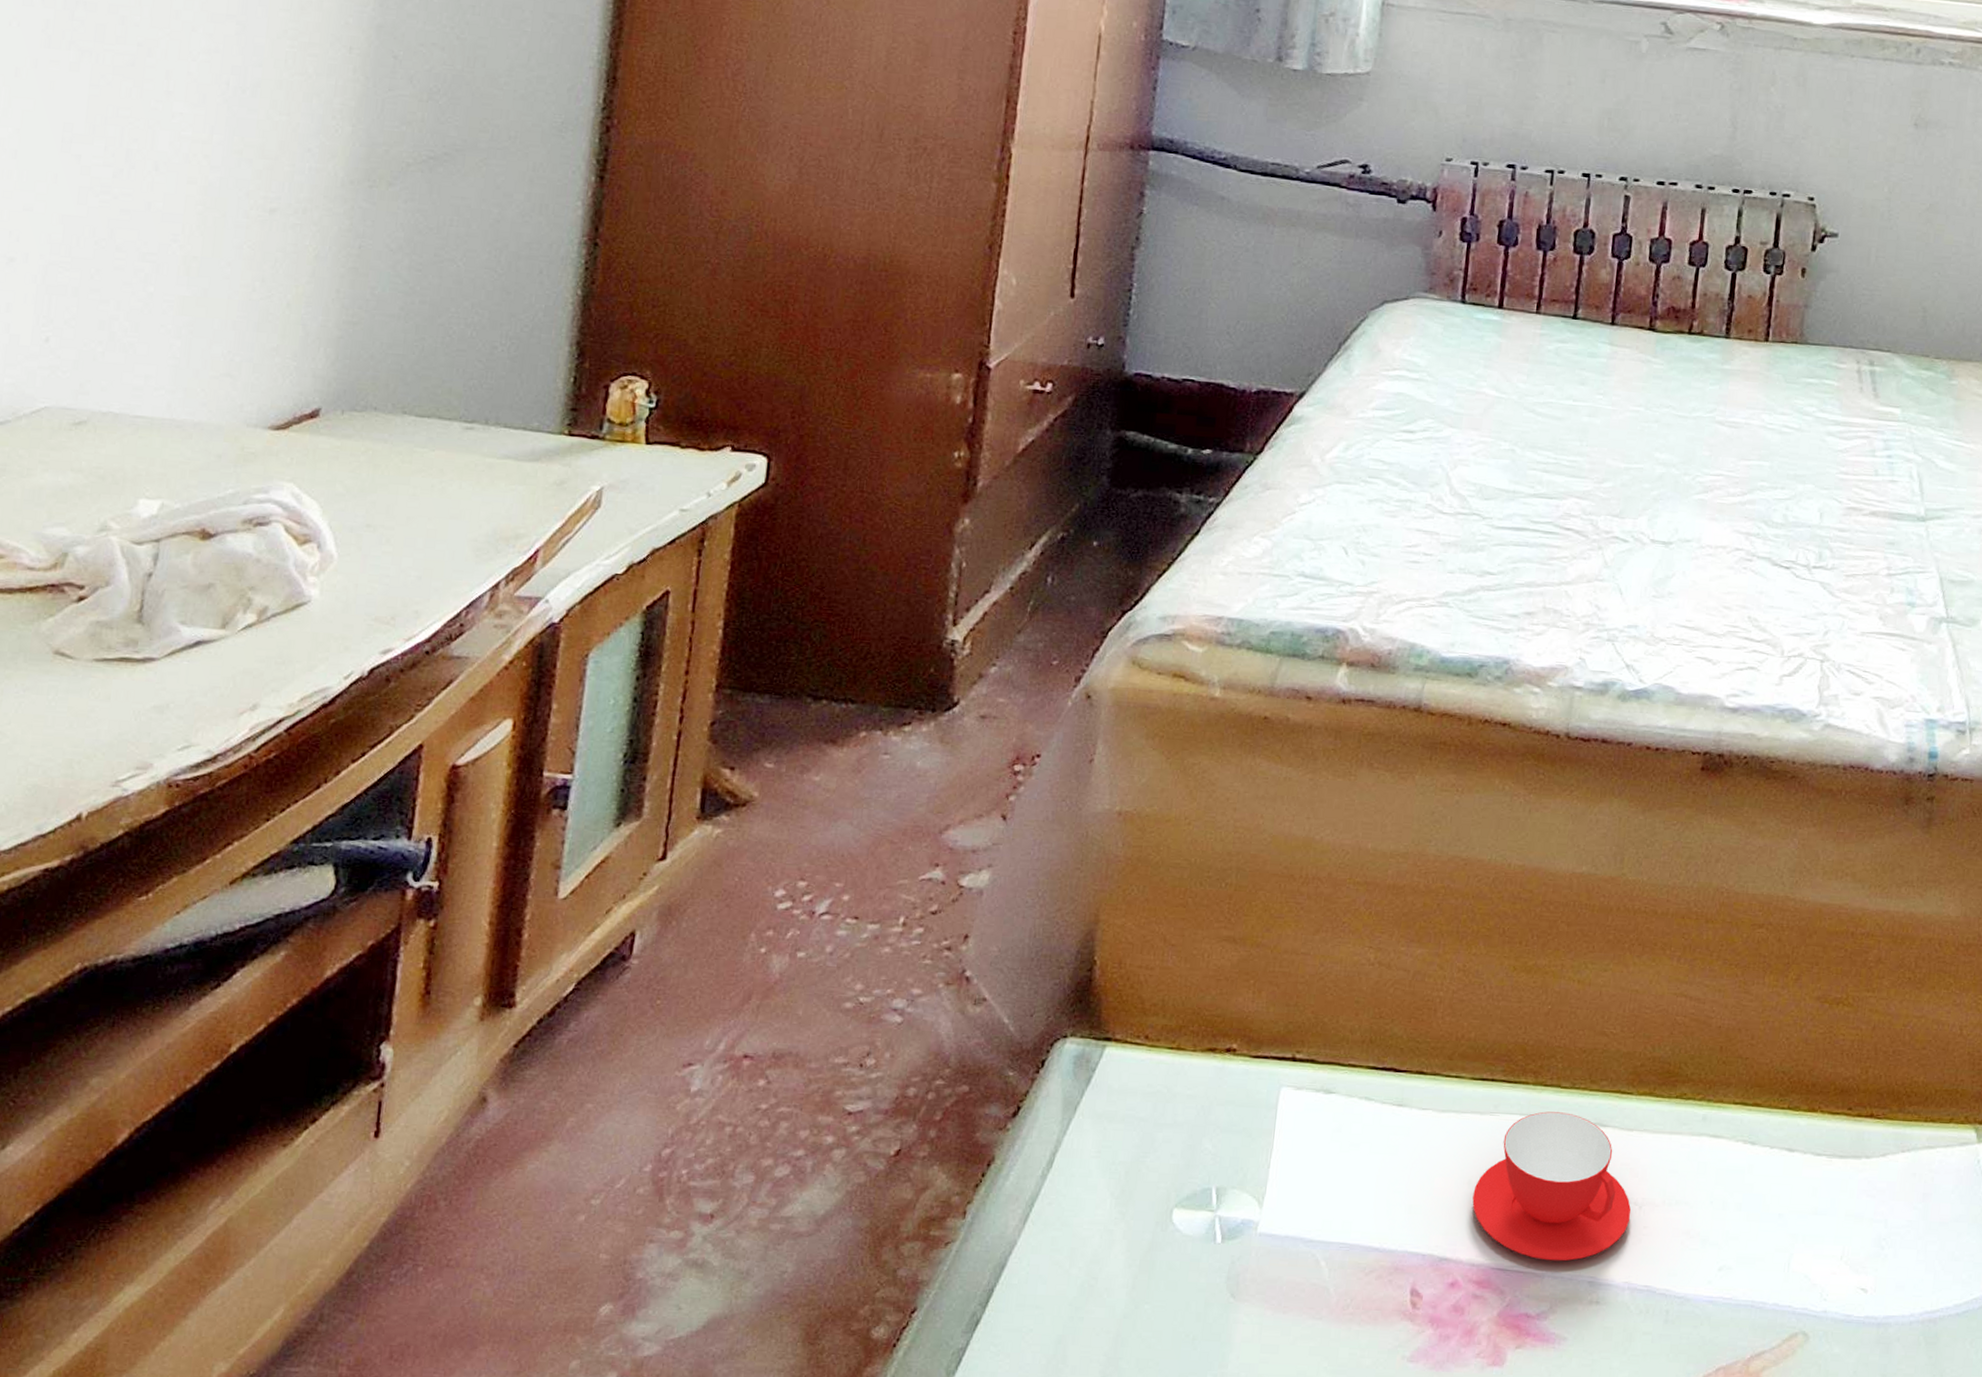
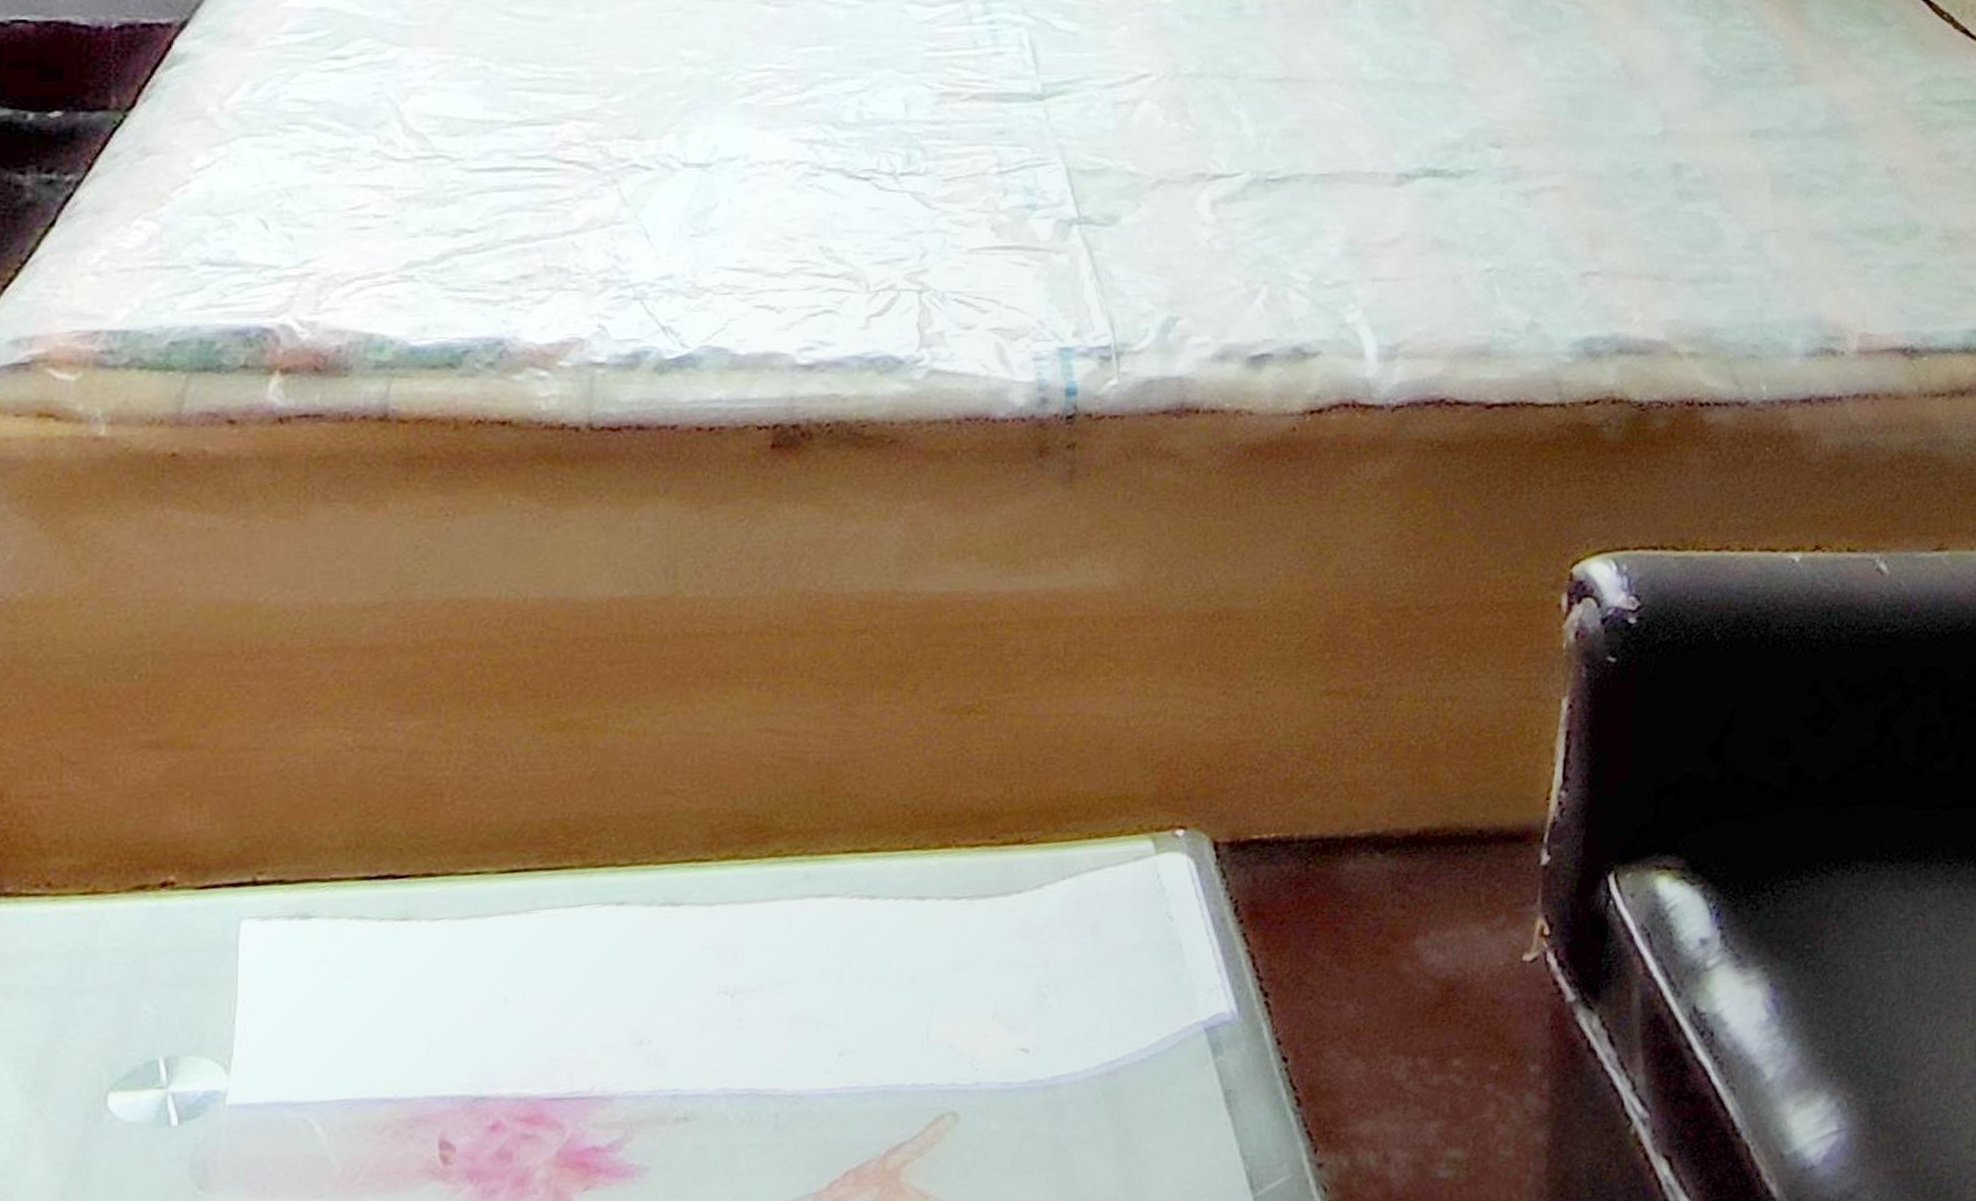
teacup: present [1472,1111,1631,1261] -> none [511,895,721,1079]

